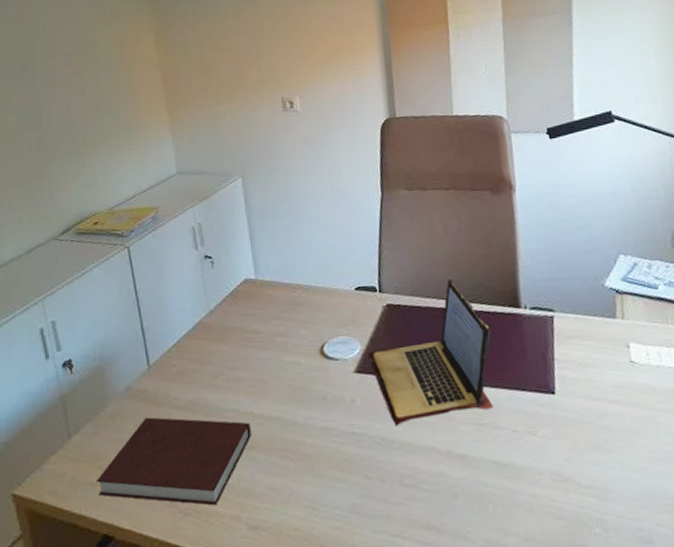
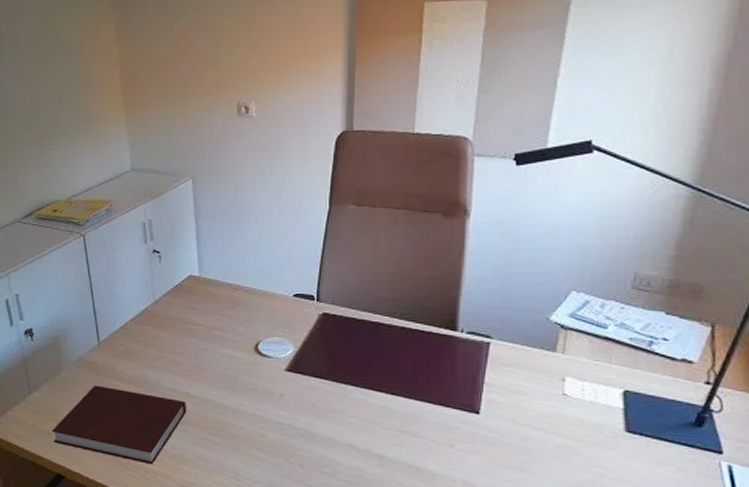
laptop: present [367,278,493,426] -> none [299,295,423,422]

